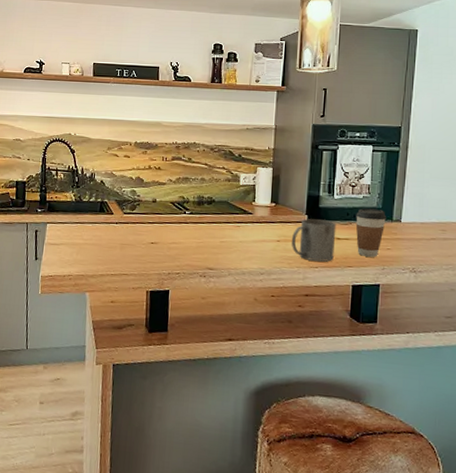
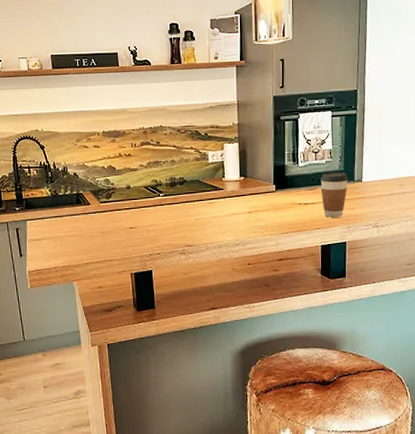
mug: present [291,218,337,262] -> none [261,187,303,227]

